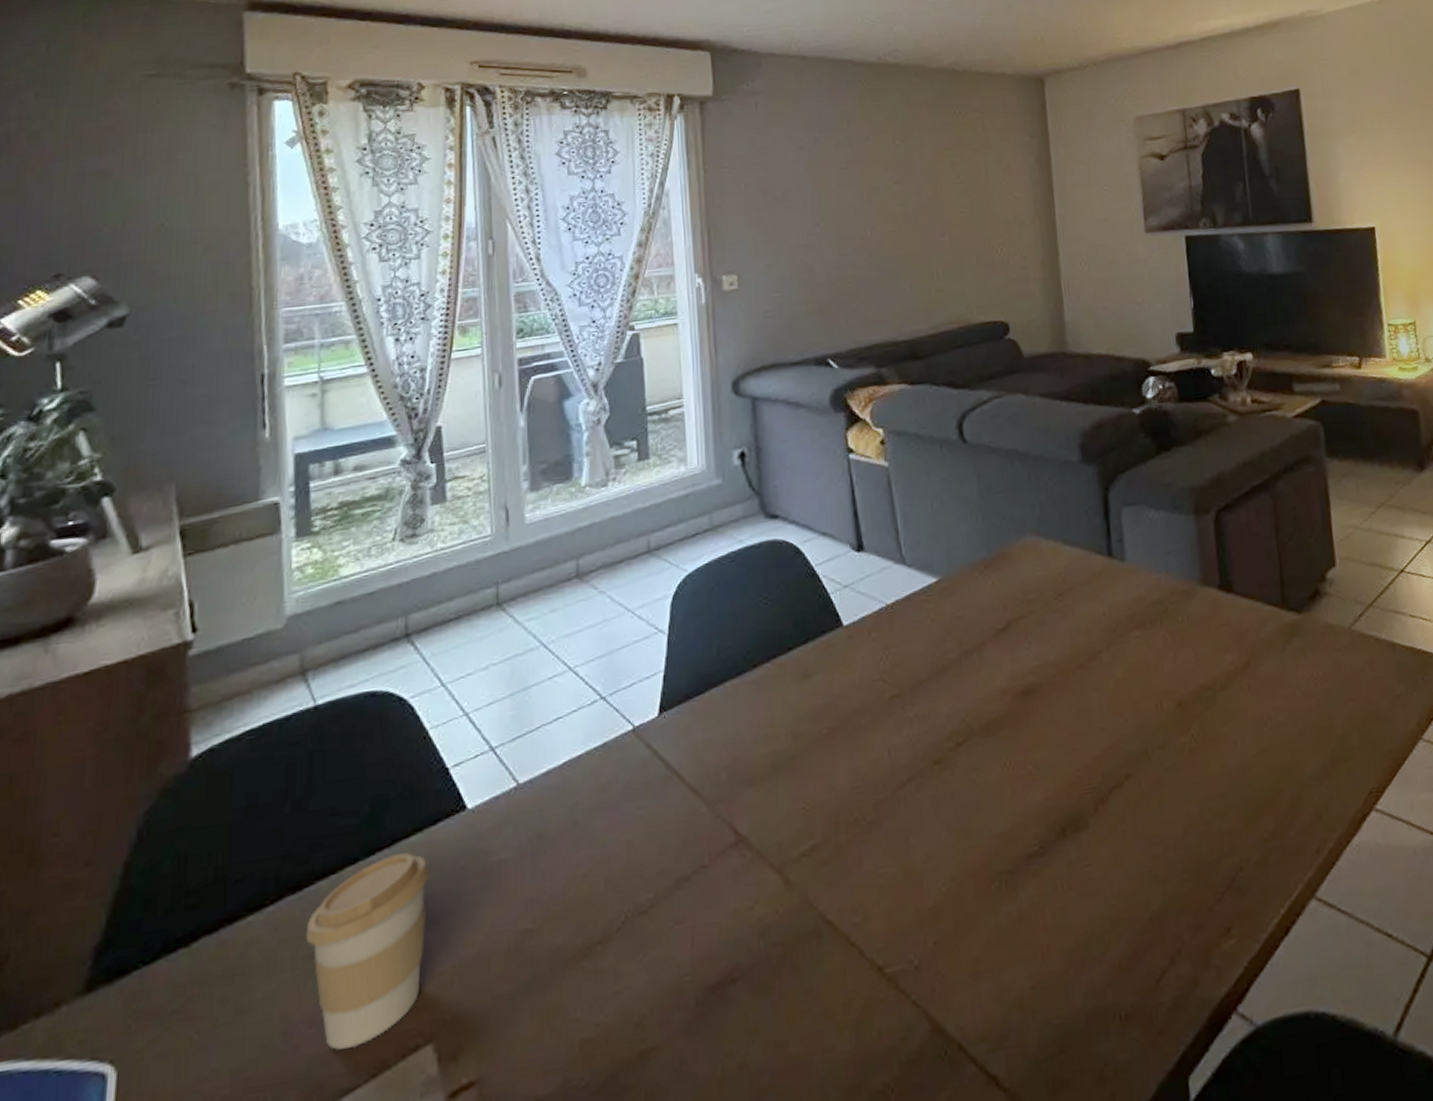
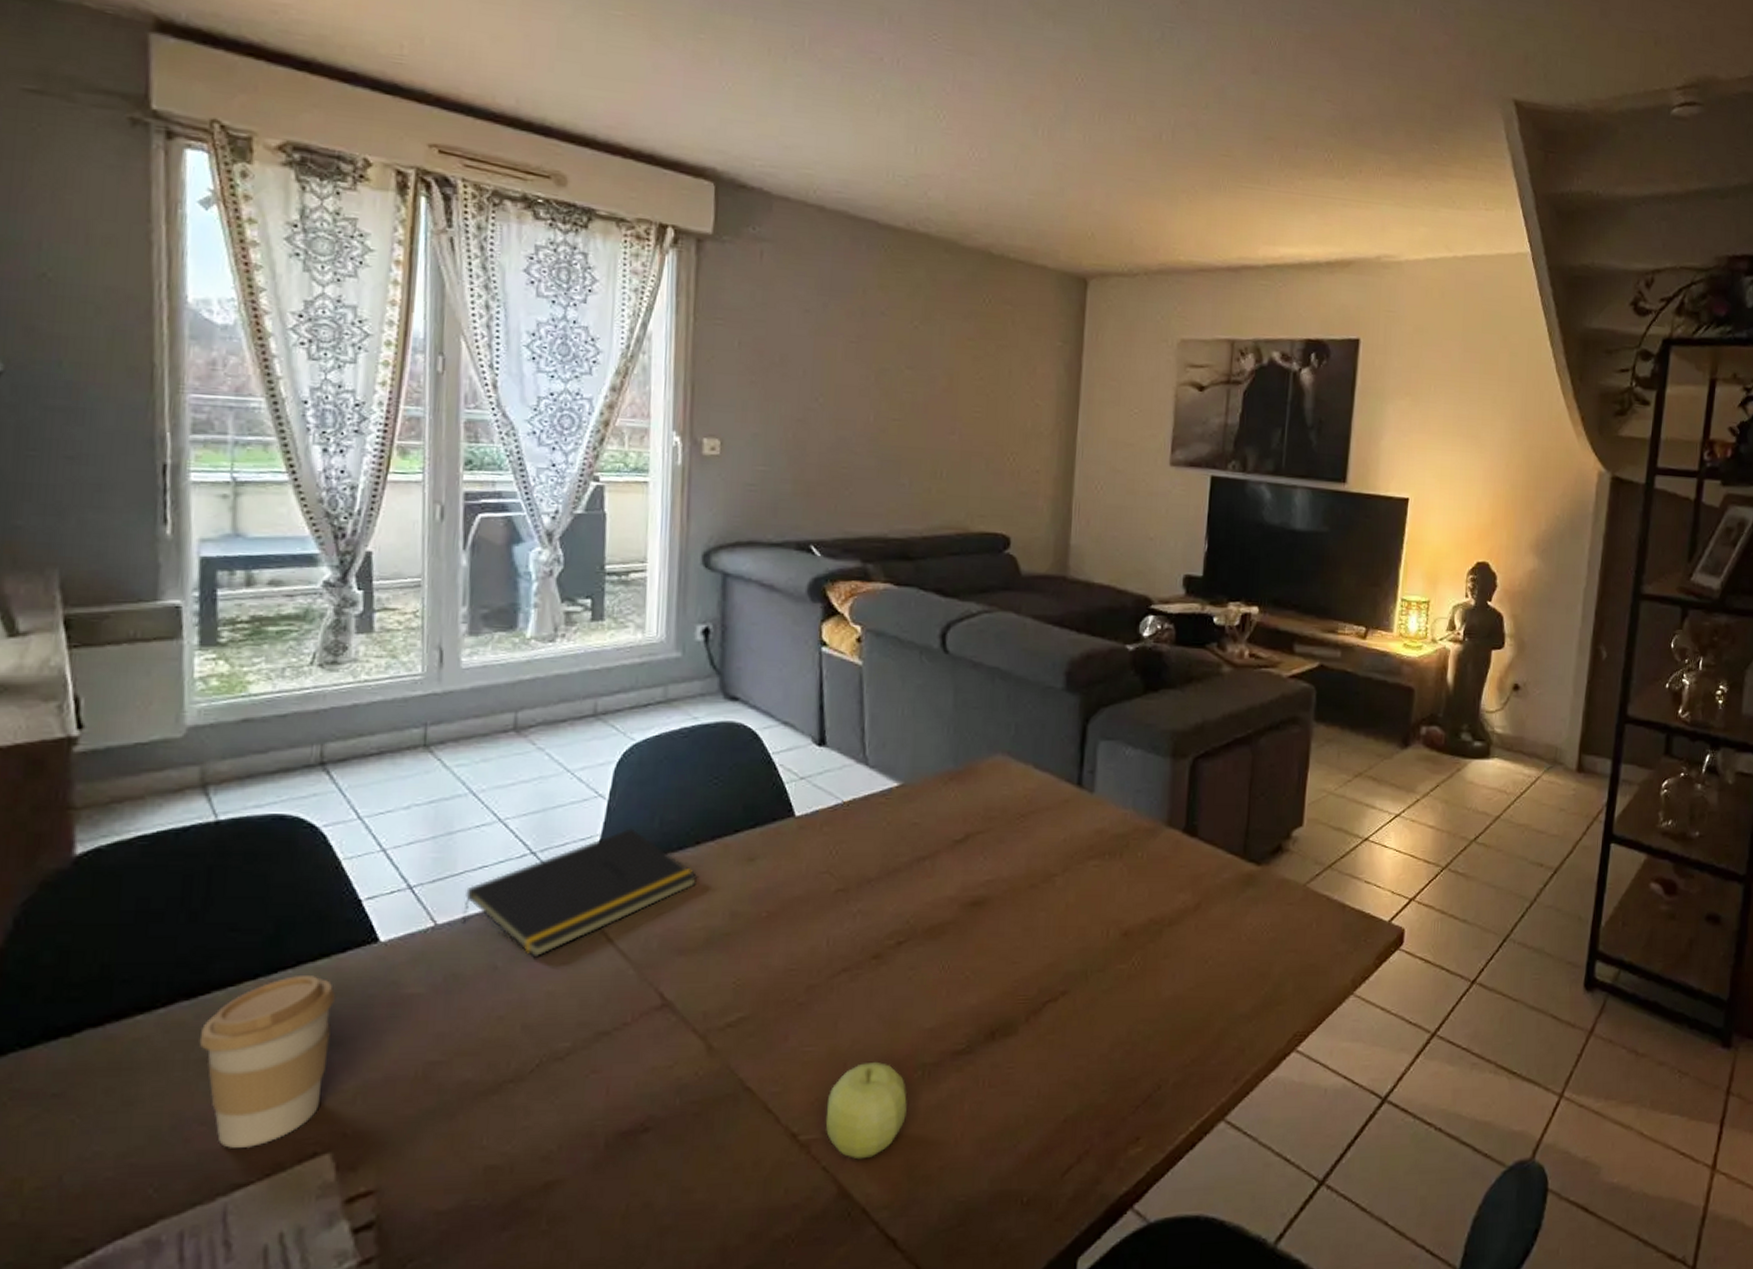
notepad: none [540,660,758,807] -> present [460,828,698,958]
fruit: none [908,875,990,989] -> present [825,1061,907,1160]

